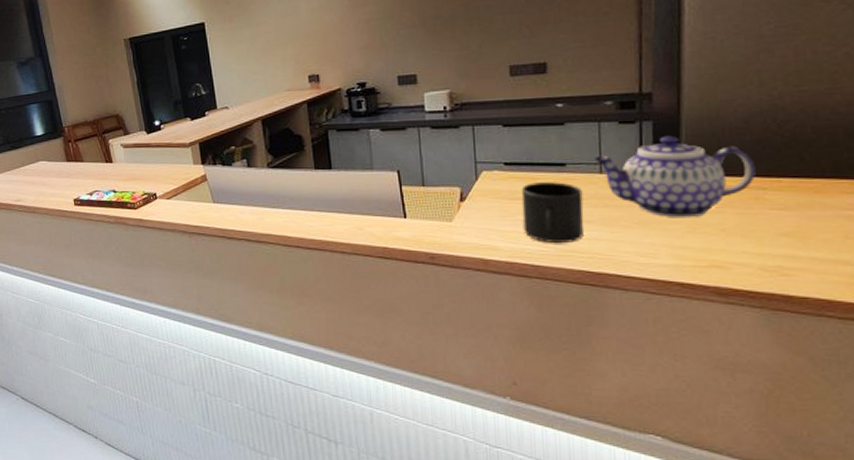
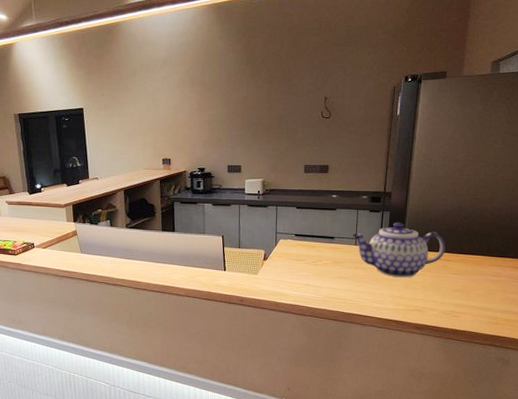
mug: present [521,182,584,243] -> none [303,249,343,292]

